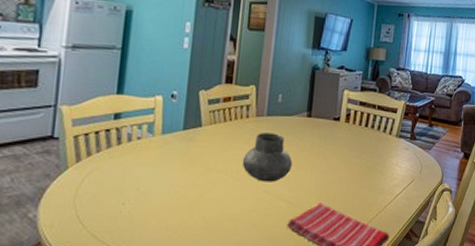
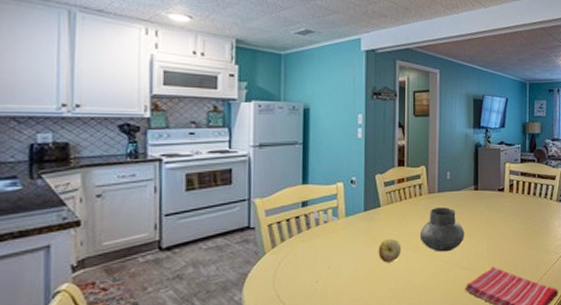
fruit: none [194,162,222,189] -> present [378,238,402,263]

